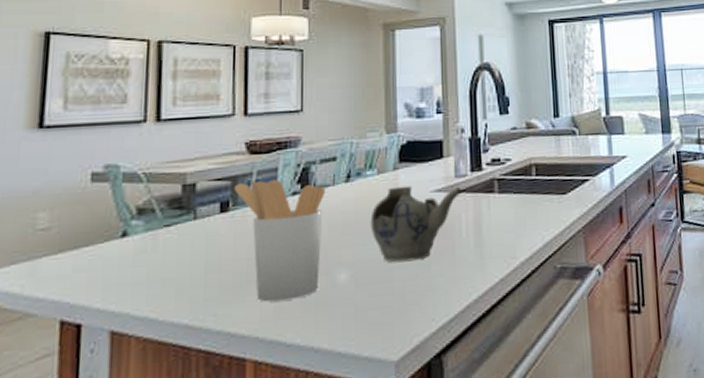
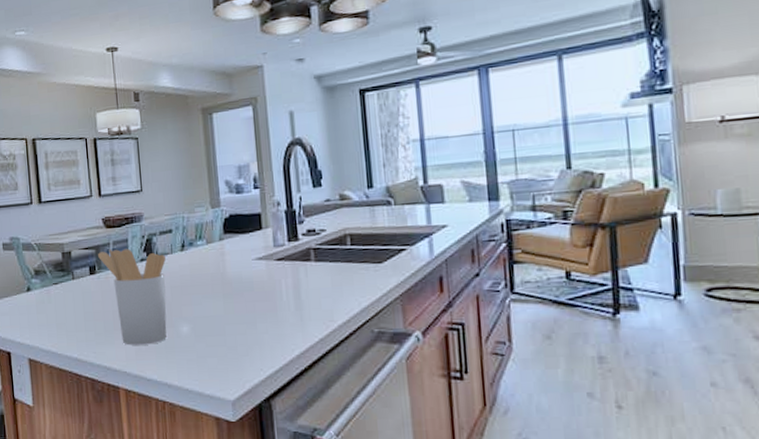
teapot: present [370,185,461,263] -> none [203,254,280,320]

